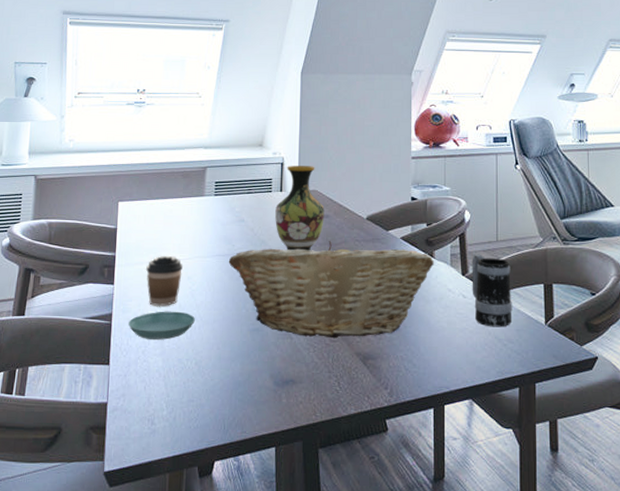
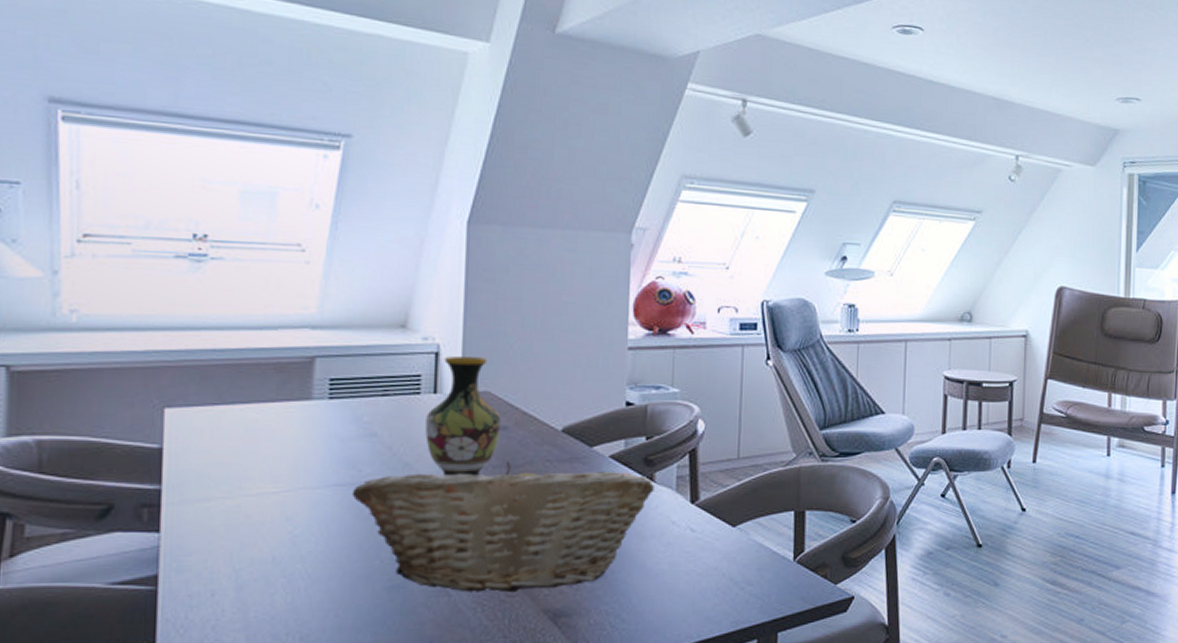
saucer: present [128,311,195,340] -> none [187,567,299,609]
coffee cup: present [145,255,183,307] -> none [214,486,277,562]
mug: present [472,254,512,328] -> none [703,475,754,567]

